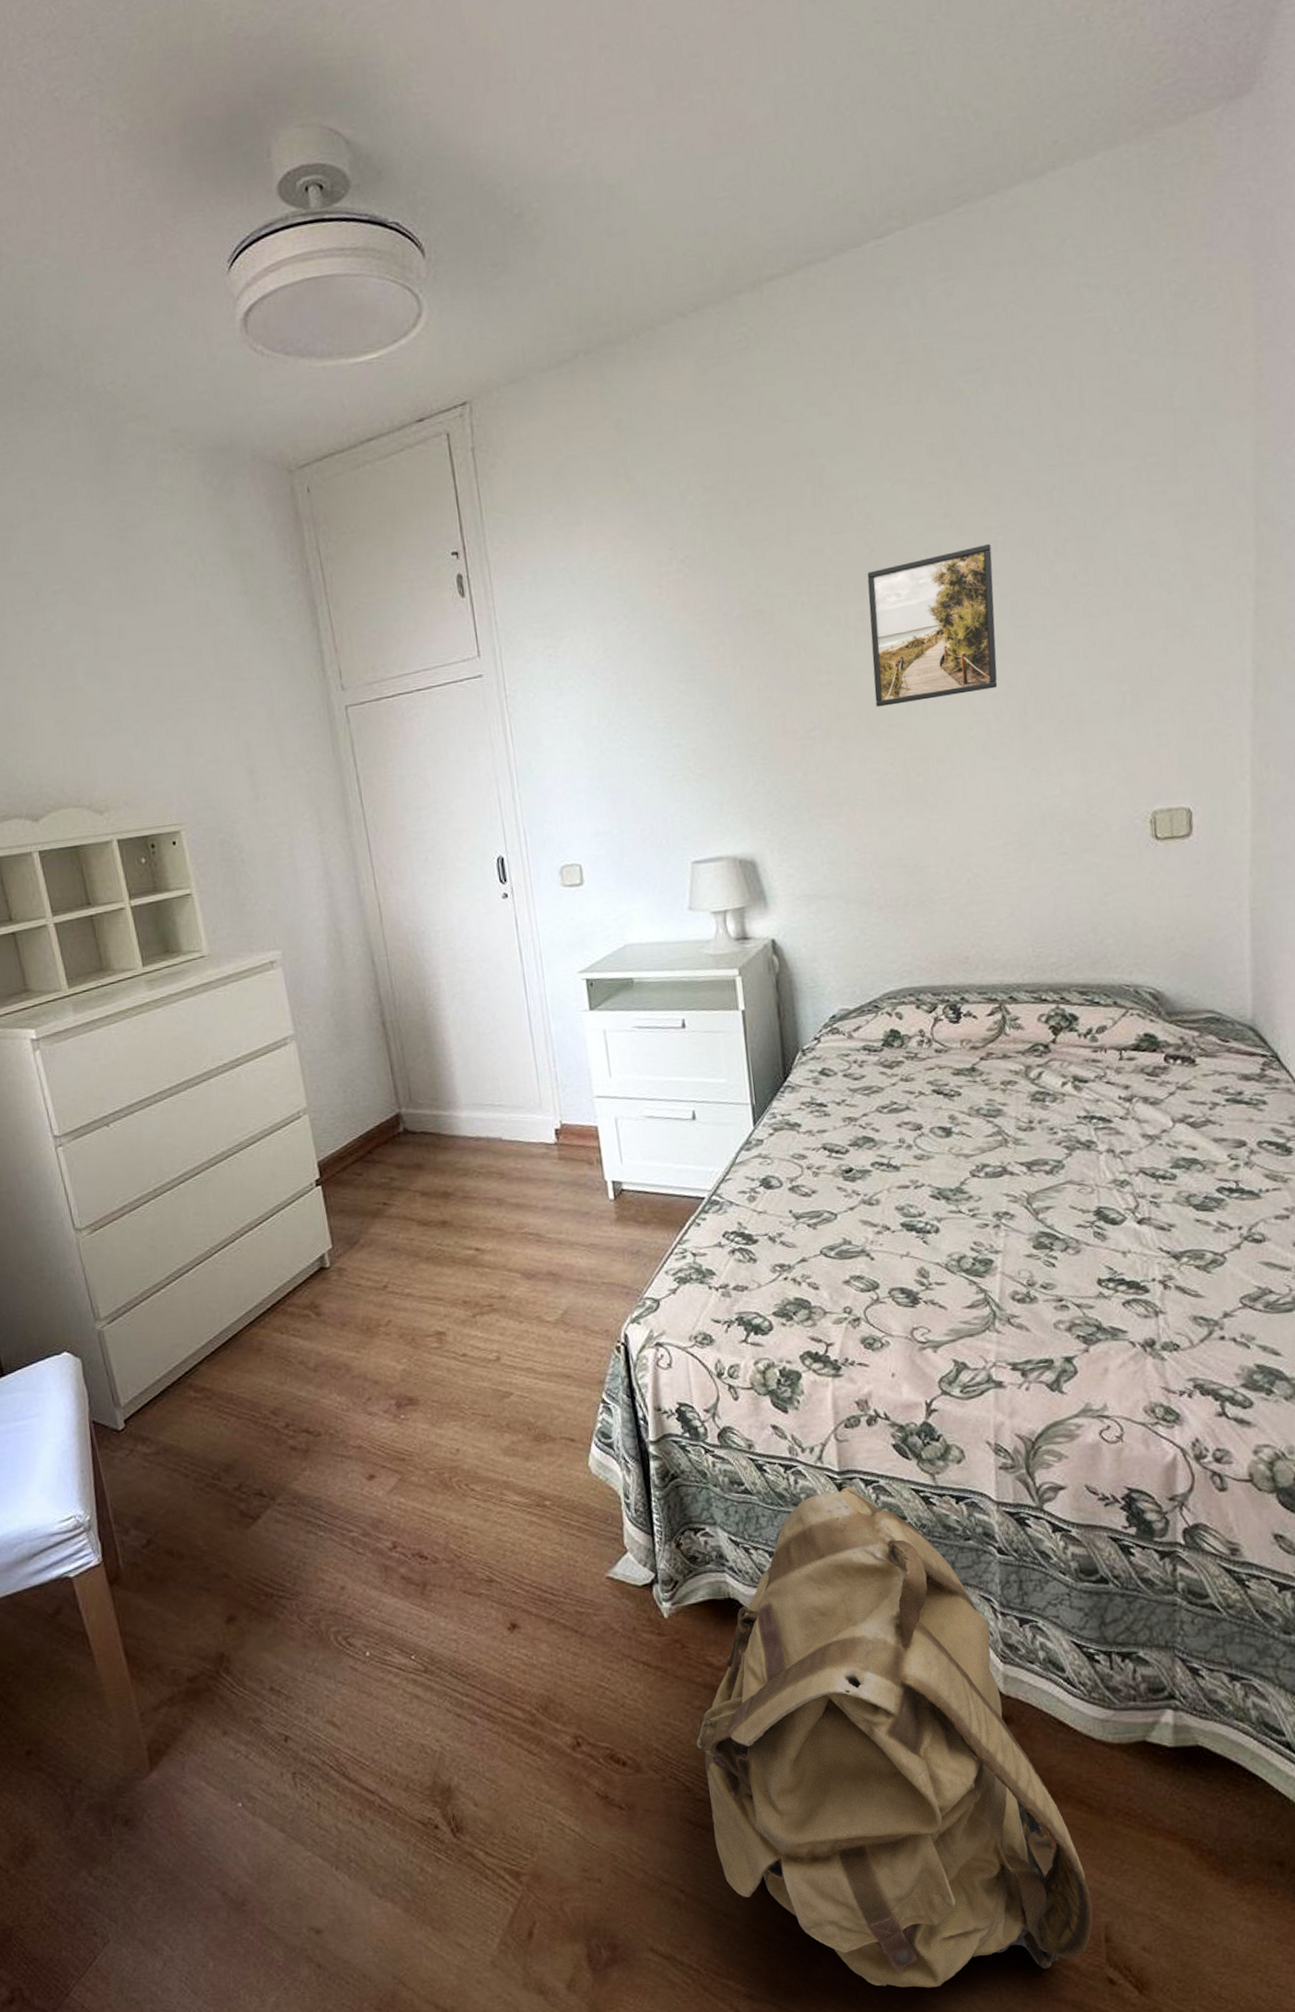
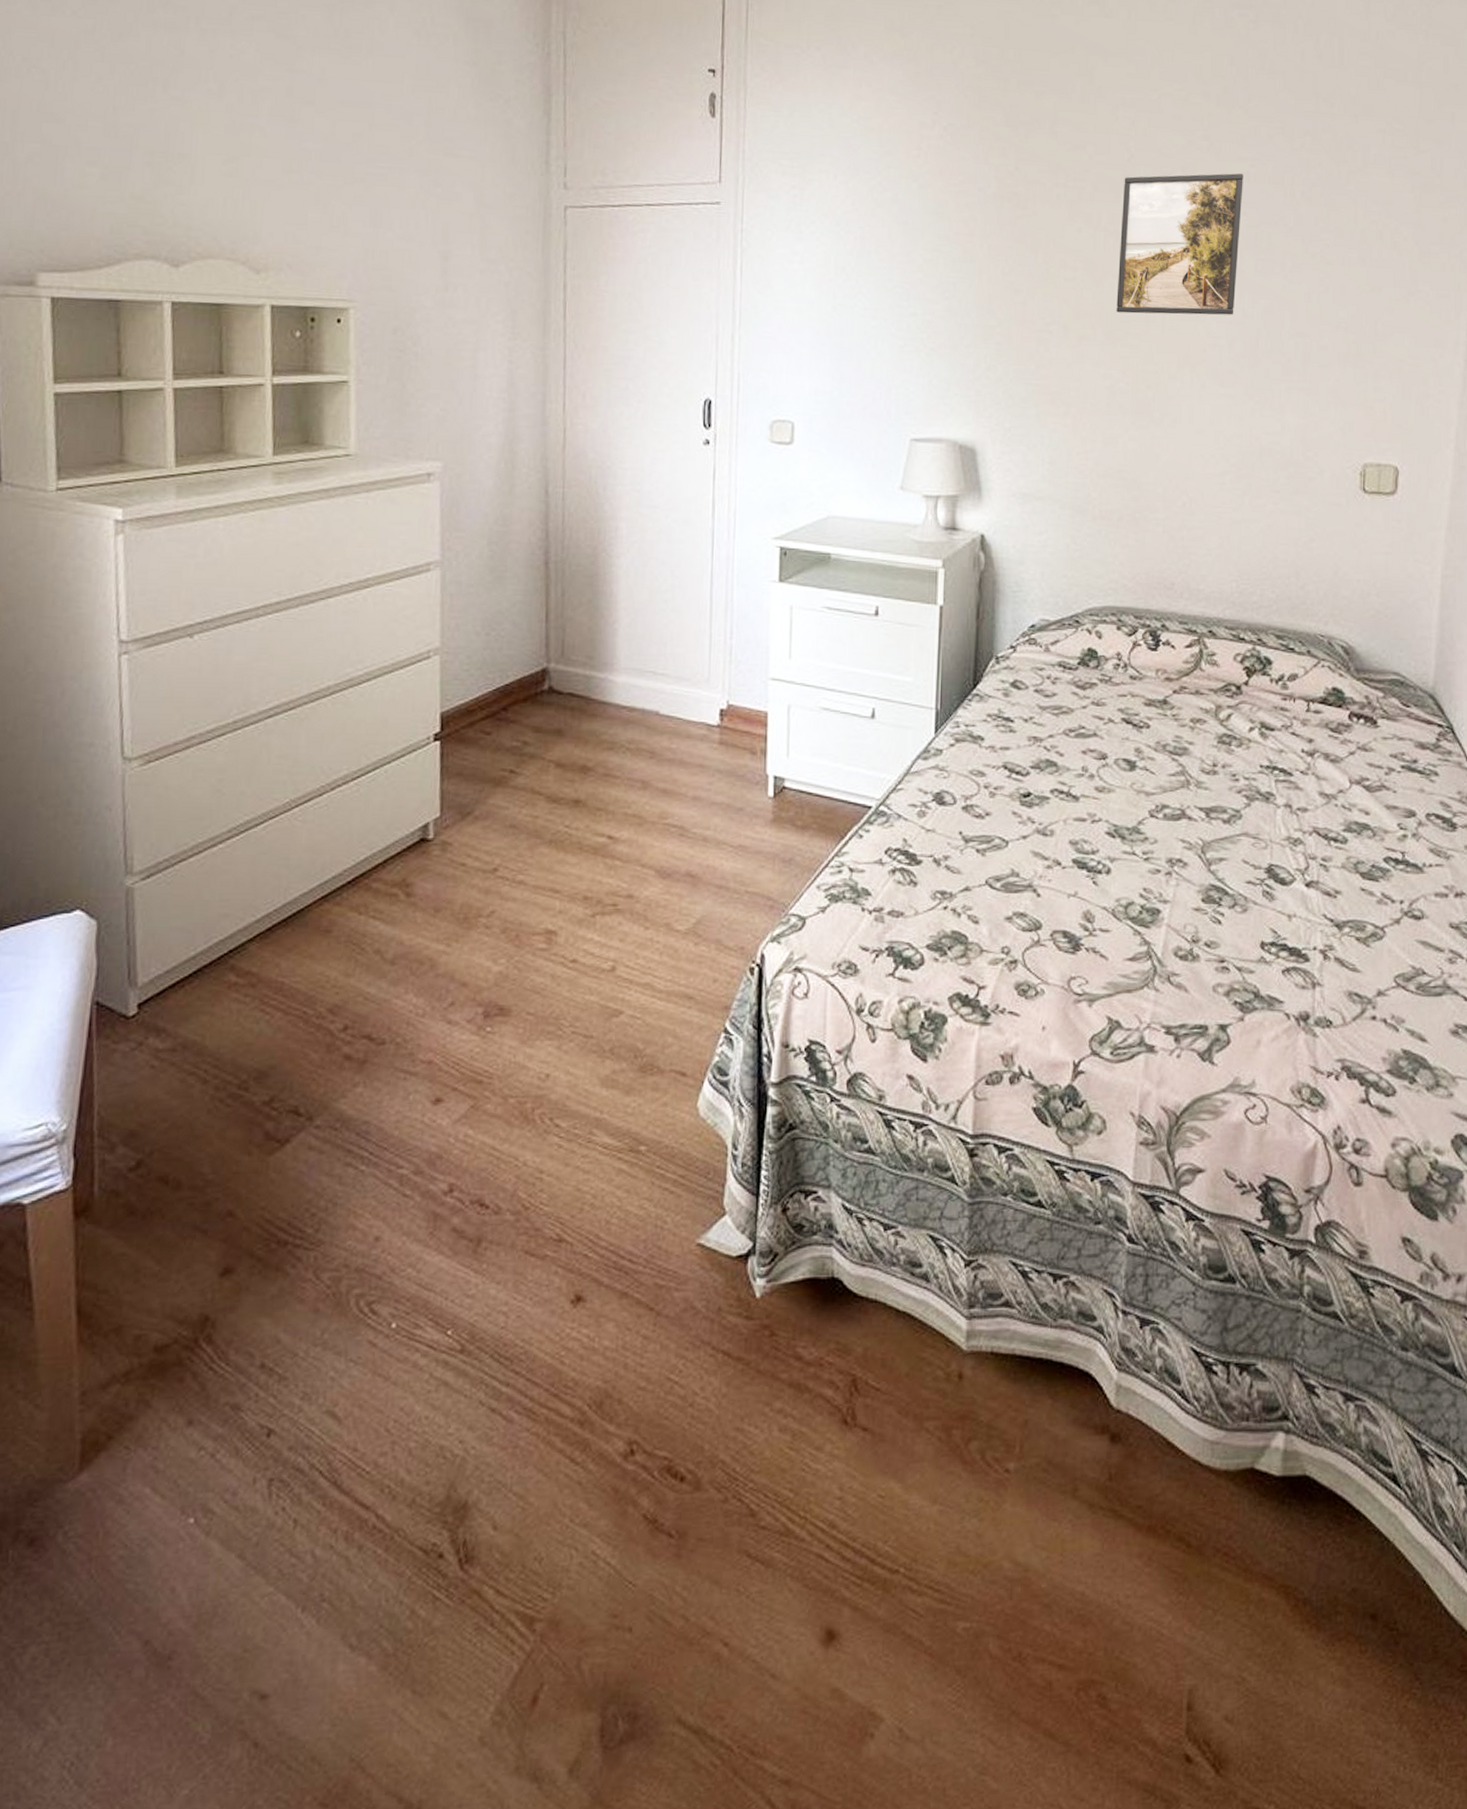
backpack: present [696,1487,1093,1988] -> none [770,1153,1178,1769]

